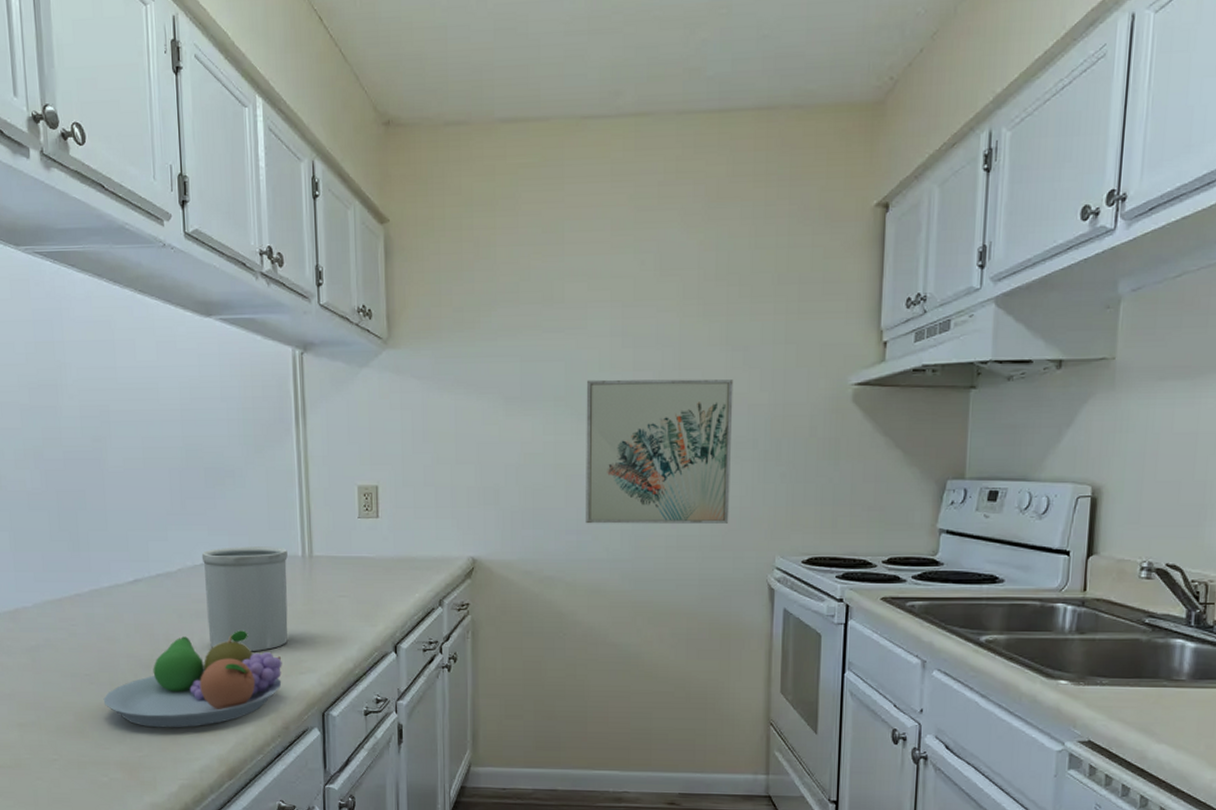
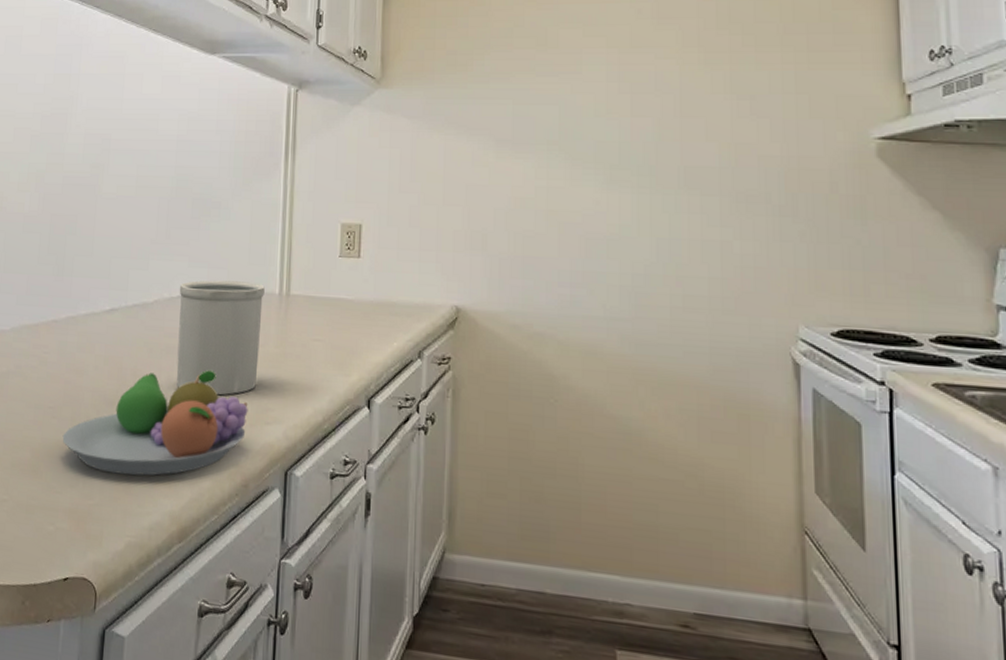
wall art: present [585,379,734,524] -> none [579,124,742,285]

